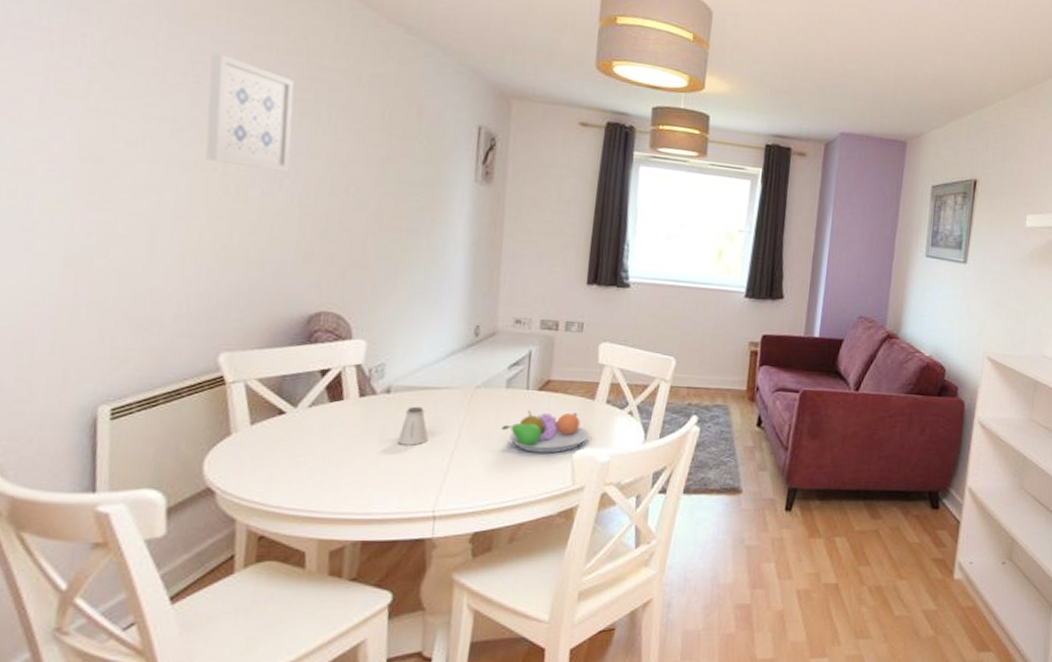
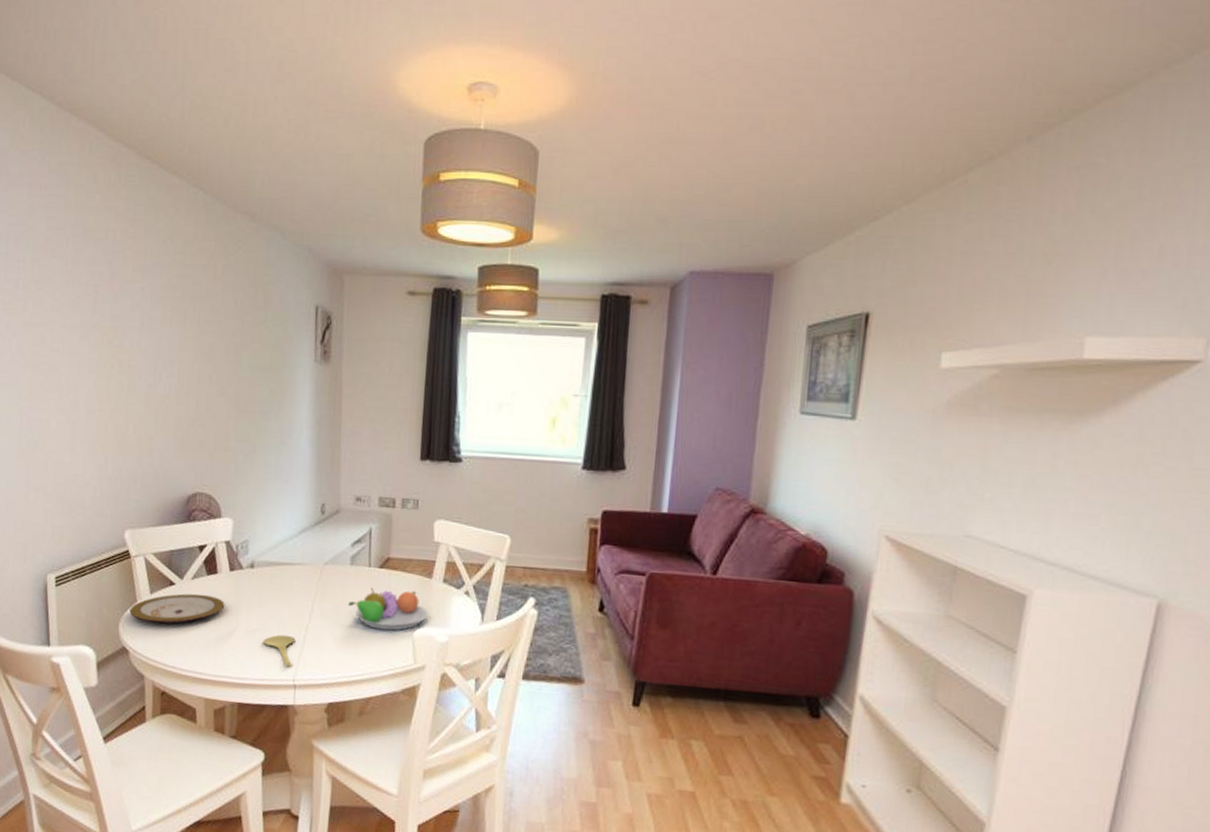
wall art: present [205,53,294,172] -> none [103,263,166,365]
plate: none [219,423,351,458] -> present [129,593,225,624]
spoon: none [397,463,438,497] -> present [263,634,296,667]
saltshaker: present [398,406,429,445] -> none [262,580,287,618]

